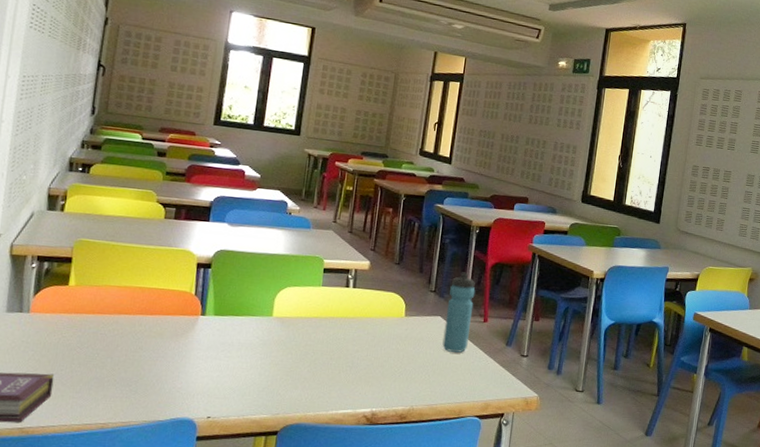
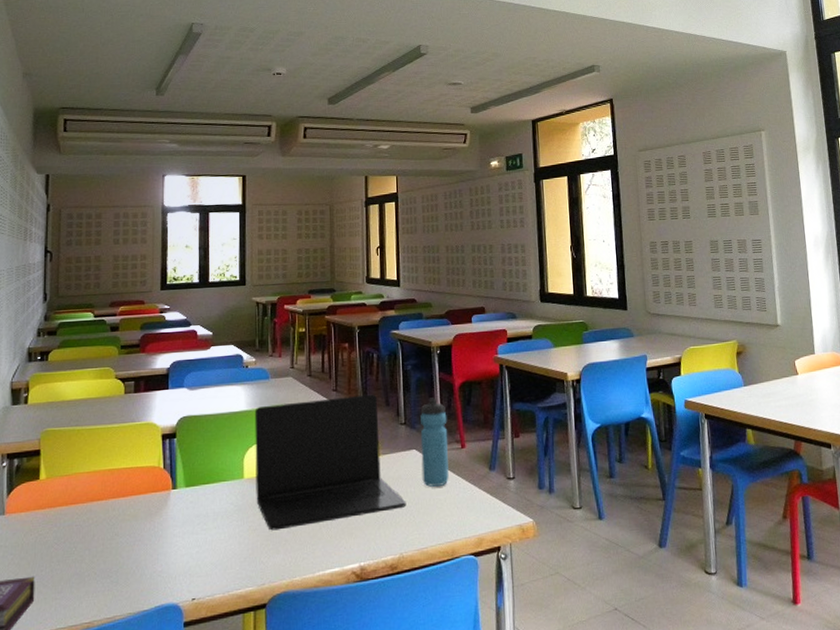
laptop: none [281,253,424,368] -> present [254,394,407,531]

